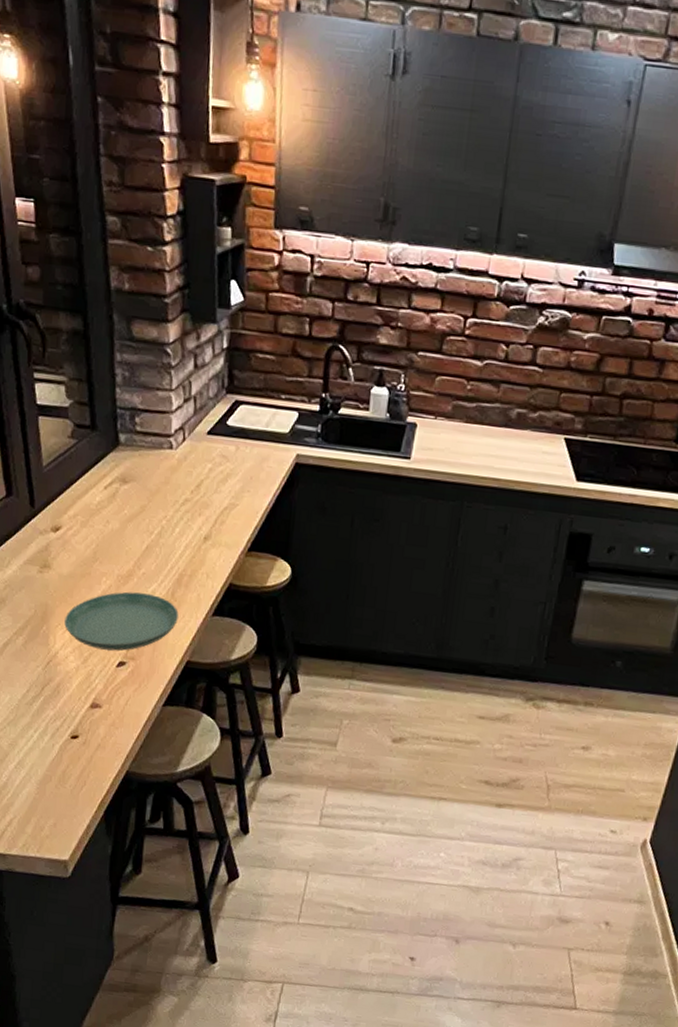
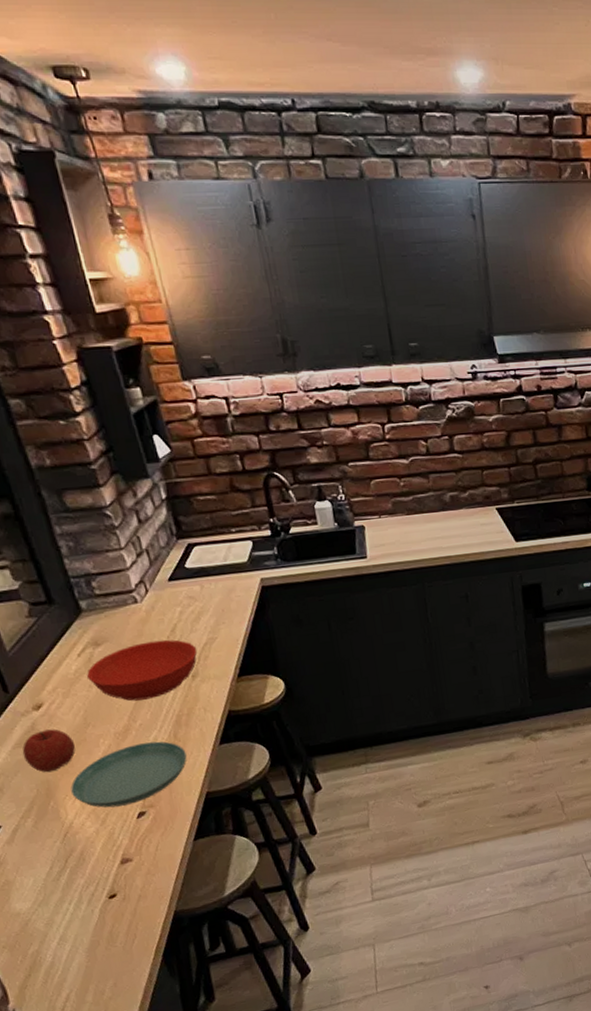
fruit: none [31,553,80,597] -> present [22,729,76,773]
bowl: none [106,491,216,550] -> present [86,639,198,701]

